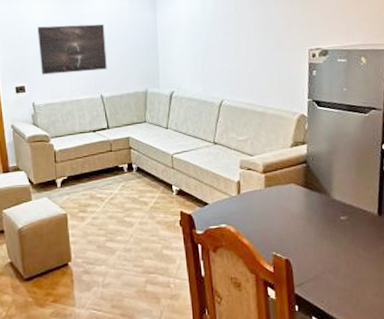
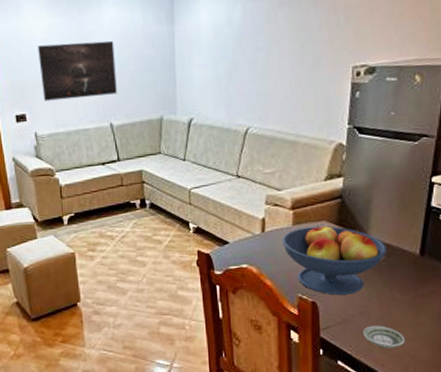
fruit bowl: none [255,188,349,253] -> present [281,225,387,295]
saucer: none [333,281,371,304] -> present [363,325,405,349]

